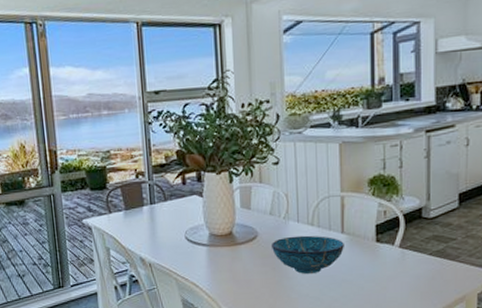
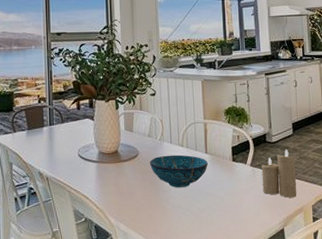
candle: none [413,226,460,285] -> present [261,149,297,198]

